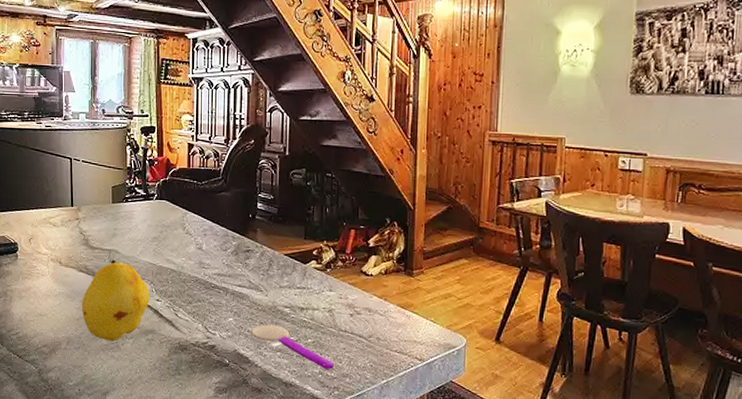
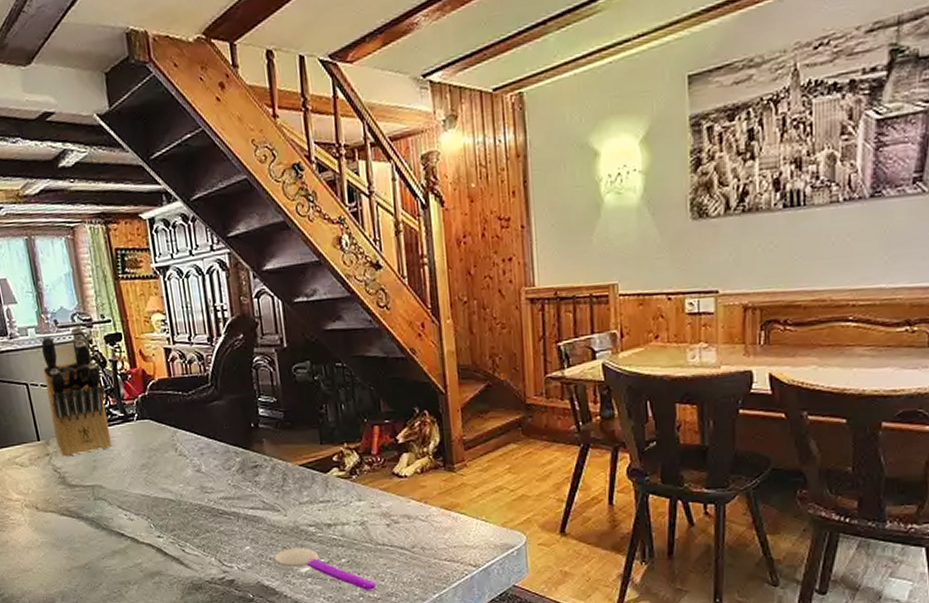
fruit: present [82,259,150,342] -> none [70,496,150,591]
knife block: none [87,117,132,223] -> present [41,327,112,457]

